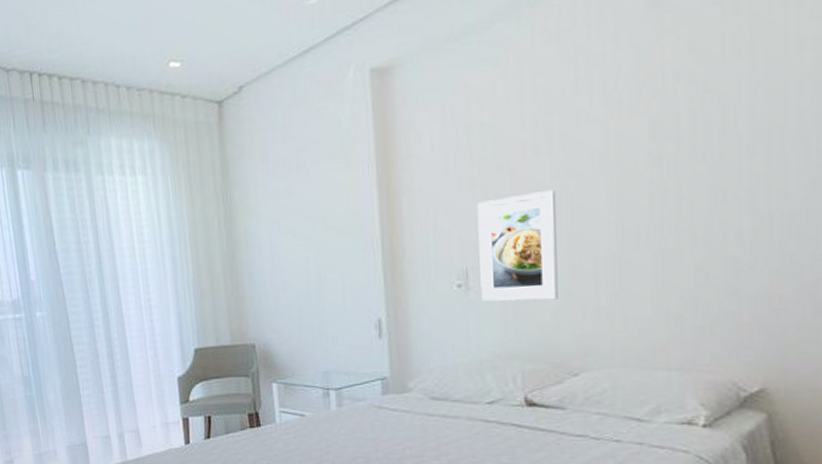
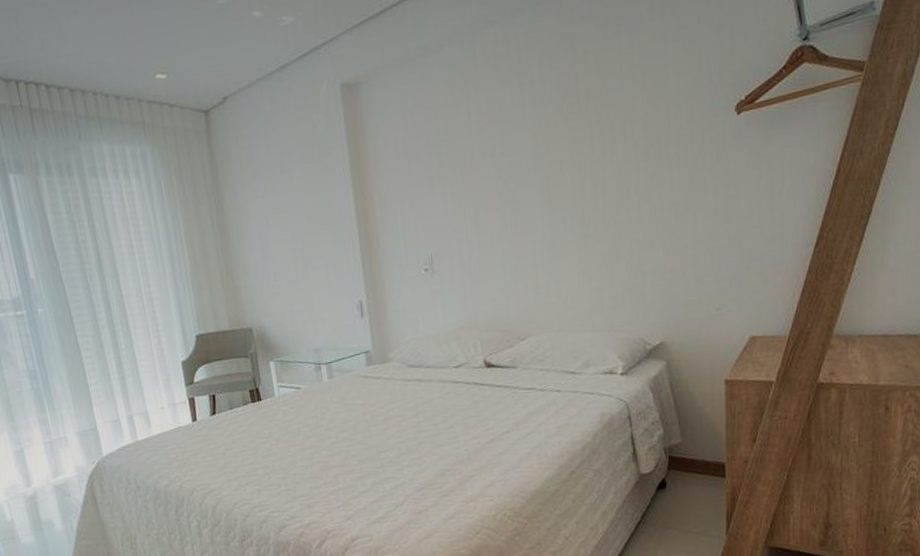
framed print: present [477,189,558,303] -> none [437,187,506,283]

